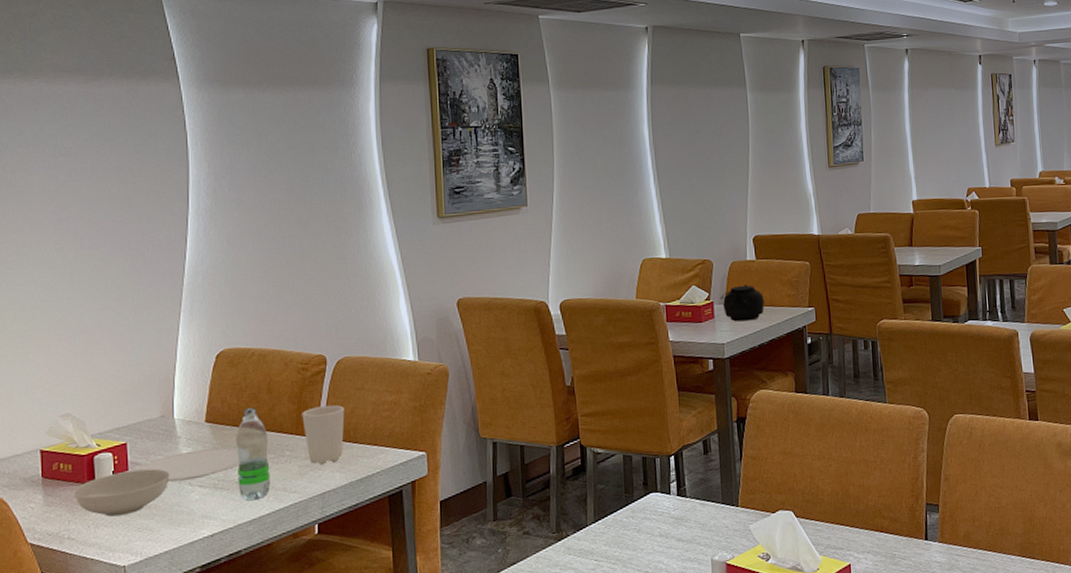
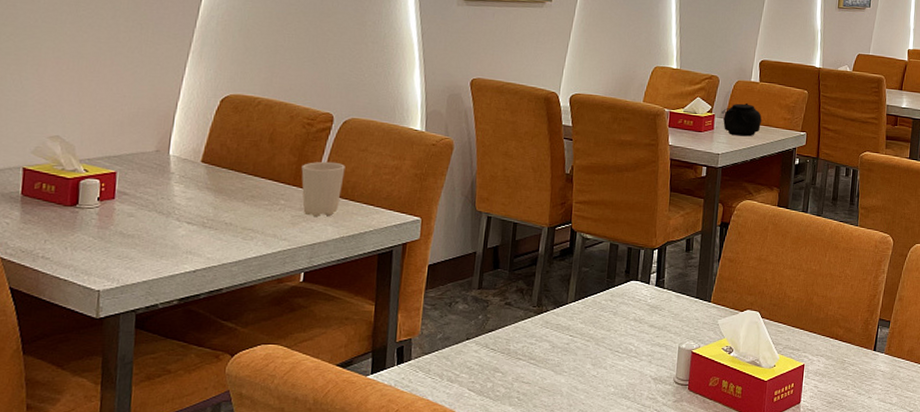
bowl: present [72,468,170,517] -> none [52,199,158,242]
plate: present [137,447,240,481] -> none [123,187,233,216]
bottle: present [235,408,270,501] -> none [227,154,264,243]

